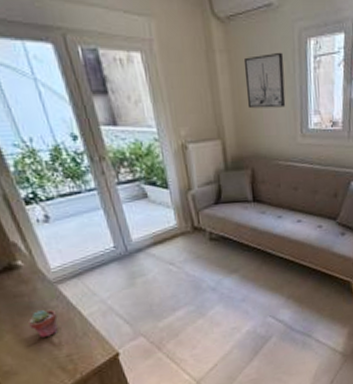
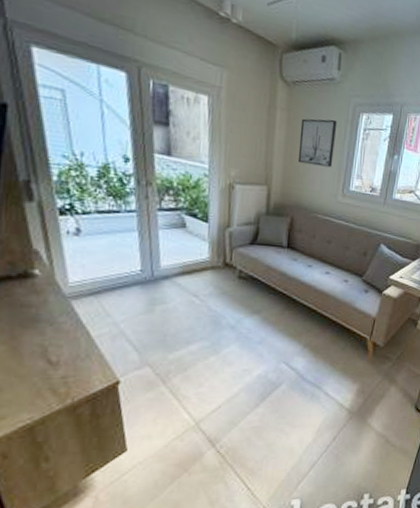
potted succulent: present [29,309,58,337] -> none [29,325,63,354]

